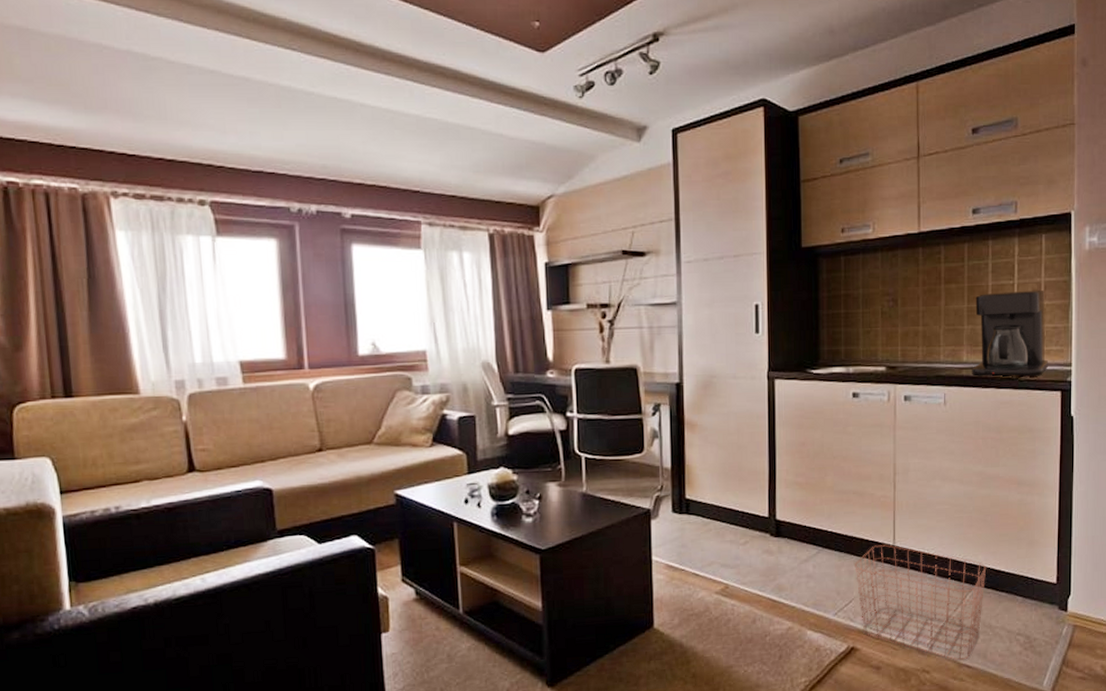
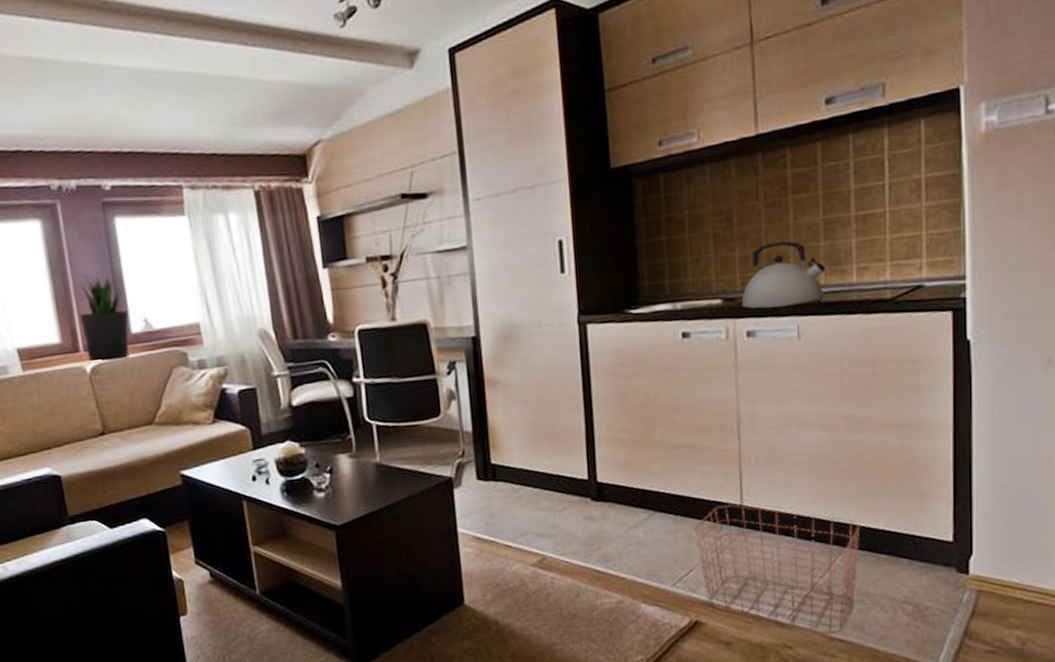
planter: none [308,295,357,379] -> present [80,274,129,361]
kettle: none [901,322,967,378] -> present [741,241,825,309]
coffee maker: present [972,289,1049,377] -> none [832,188,935,302]

